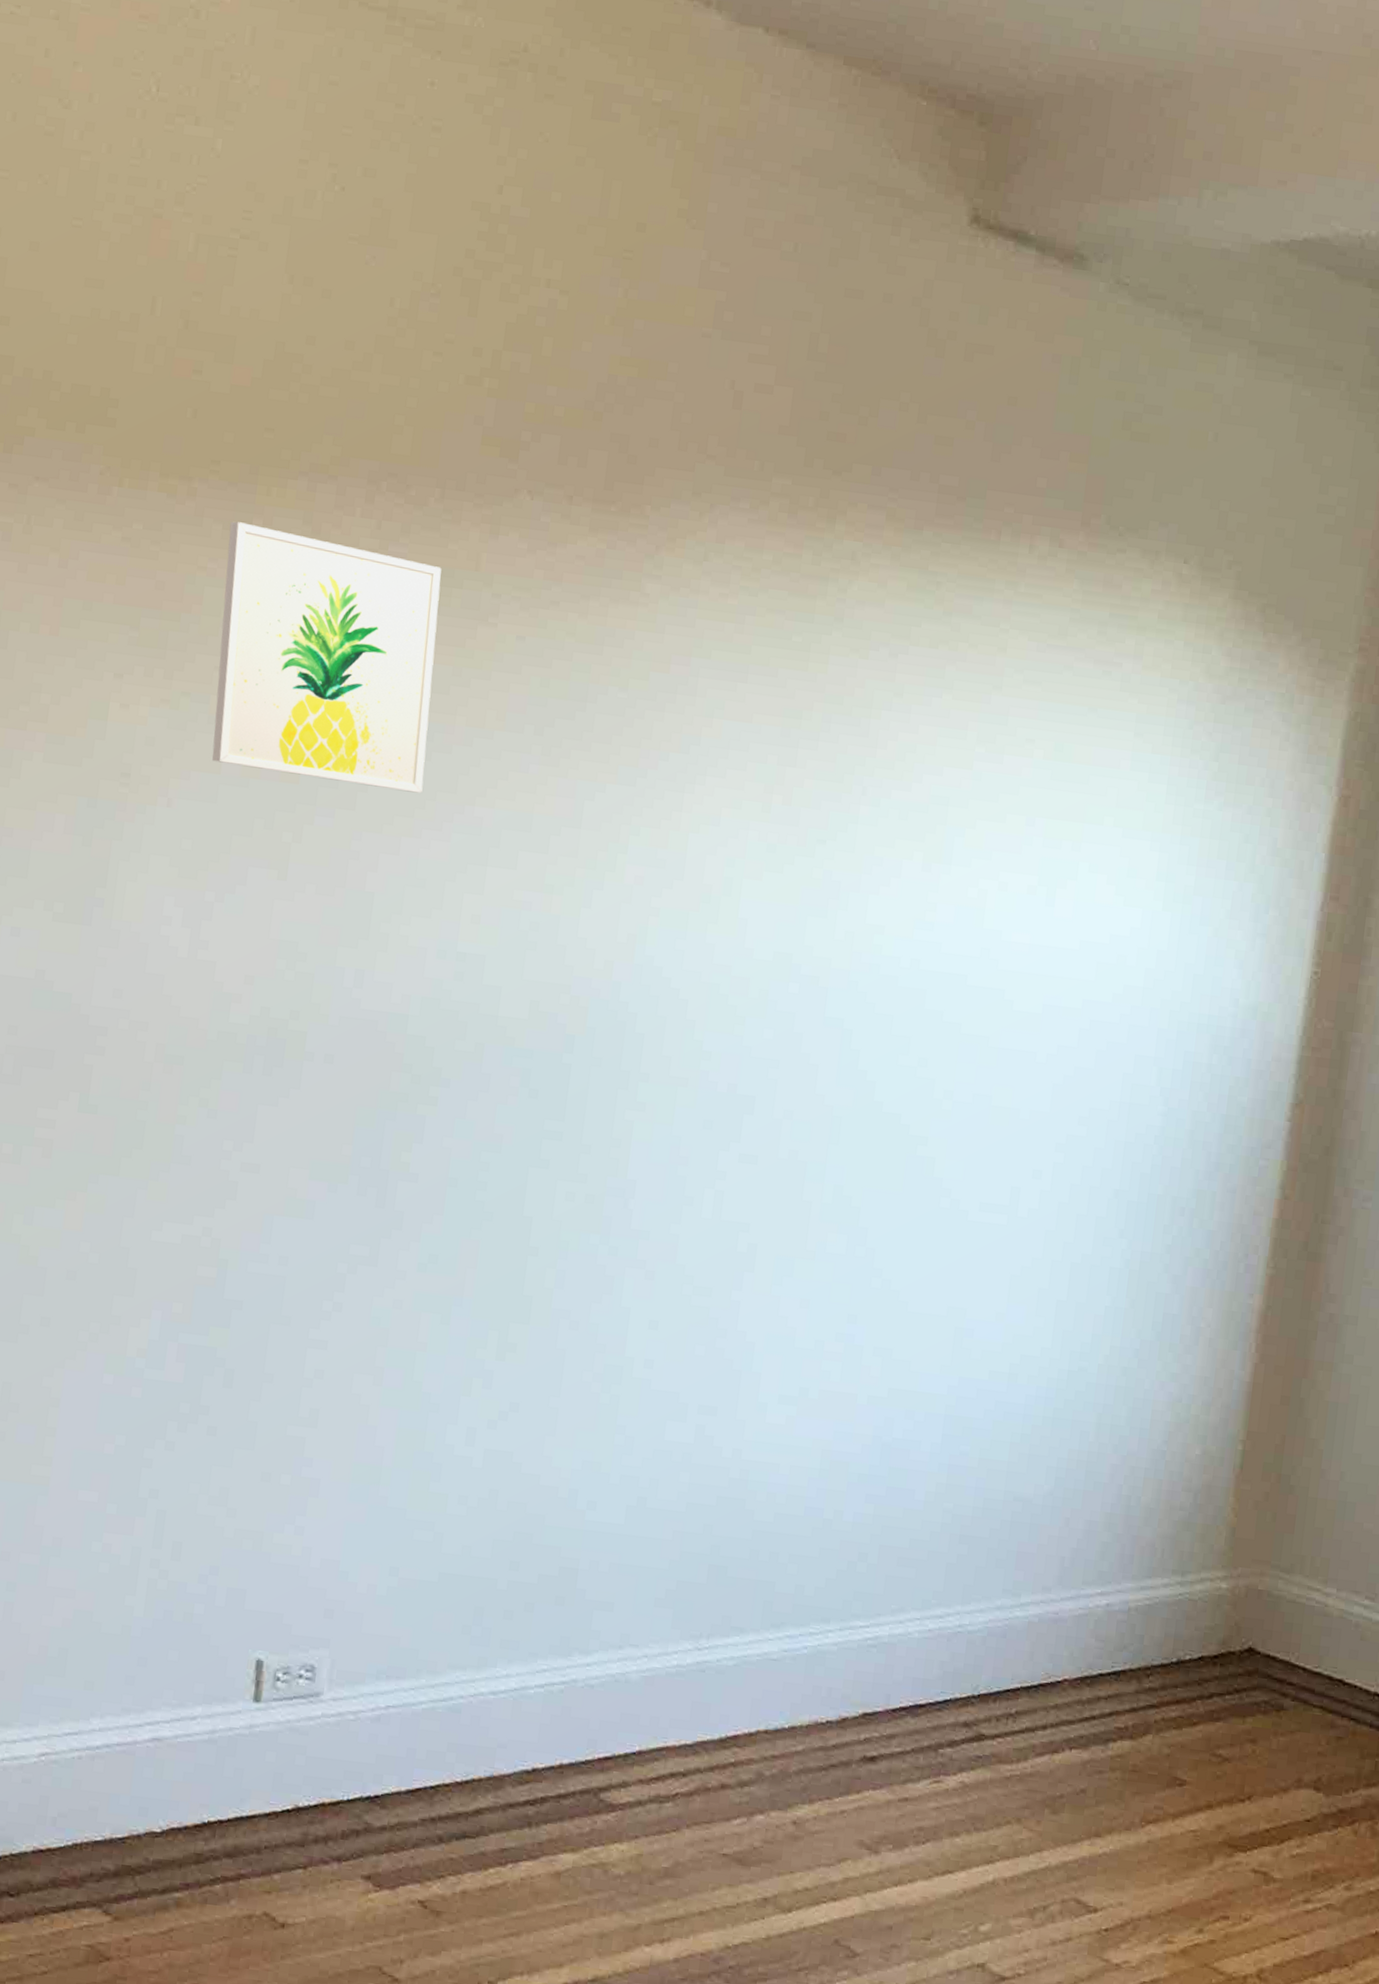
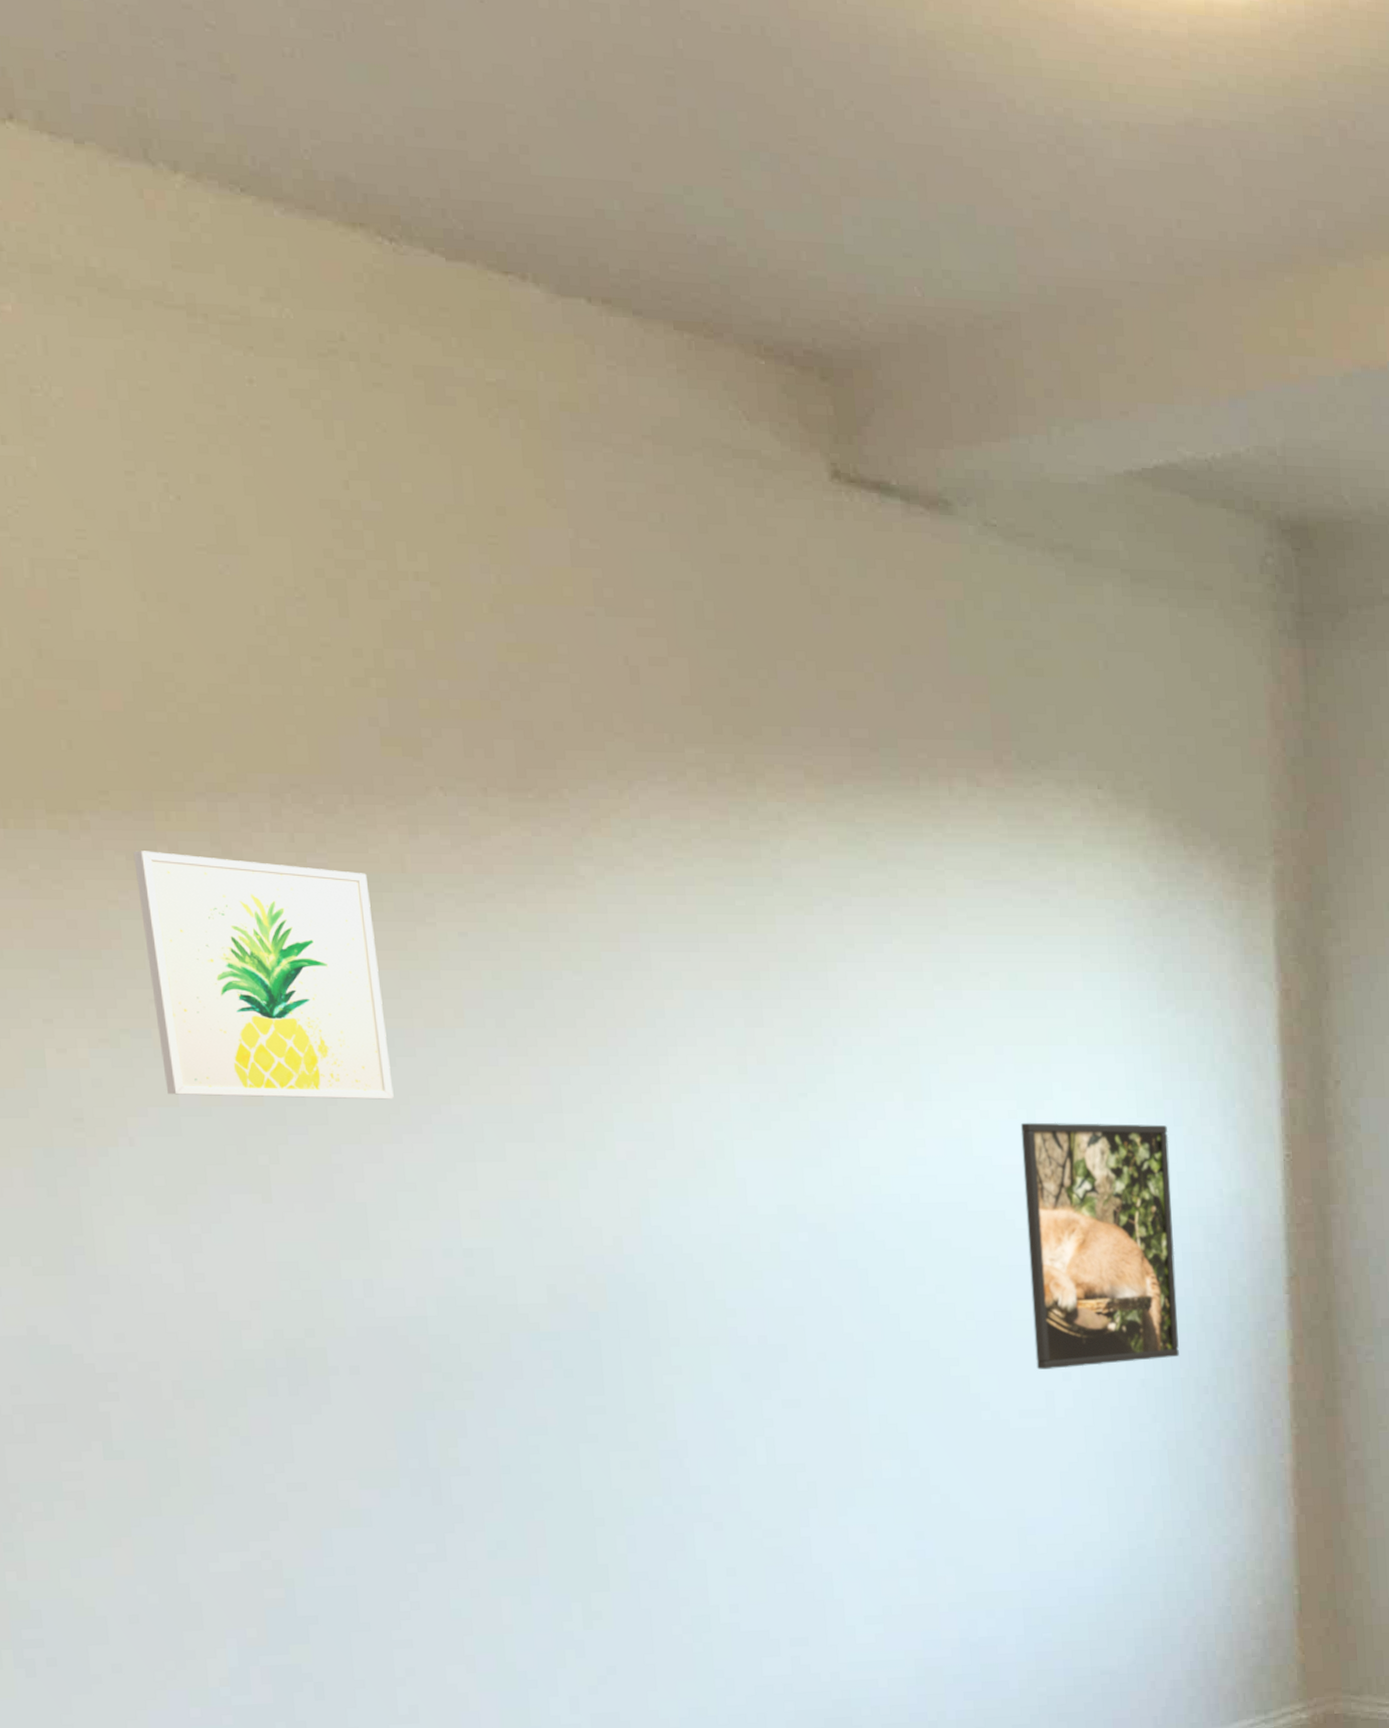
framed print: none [1007,900,1193,1172] -> present [1020,1122,1179,1370]

